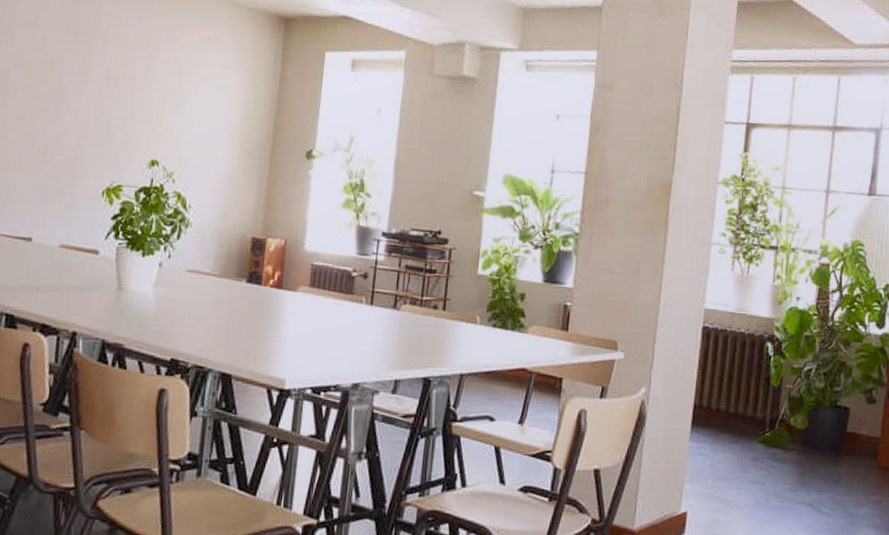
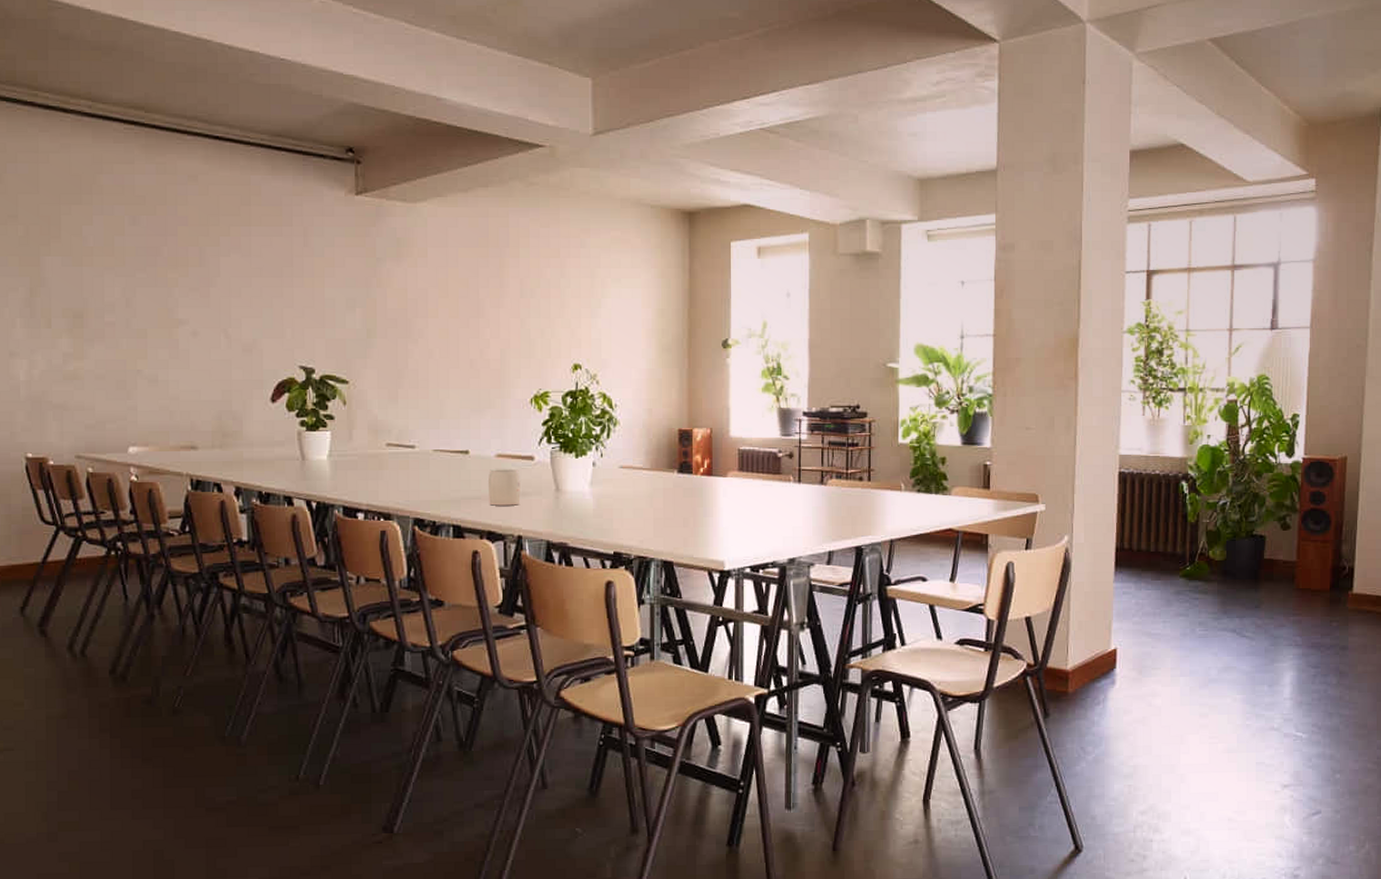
mug: none [46,260,83,300] -> present [489,469,521,506]

